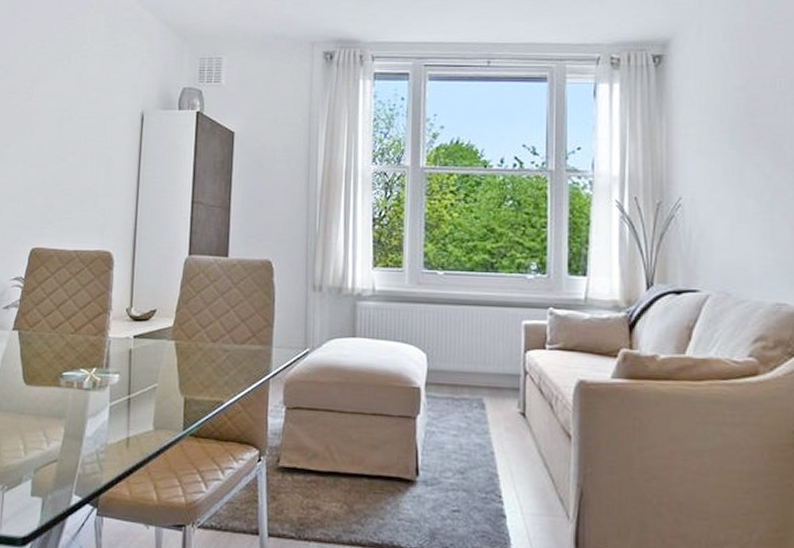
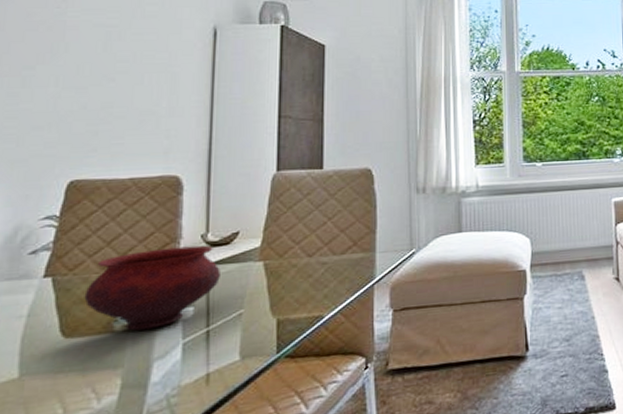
bowl: none [40,317,141,389] -> present [84,245,222,331]

